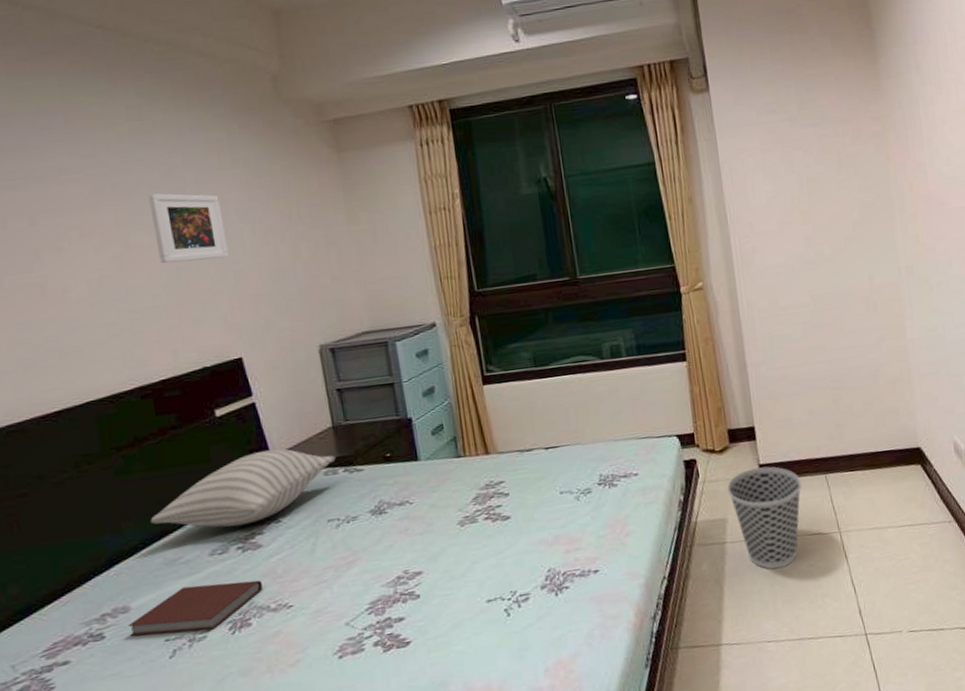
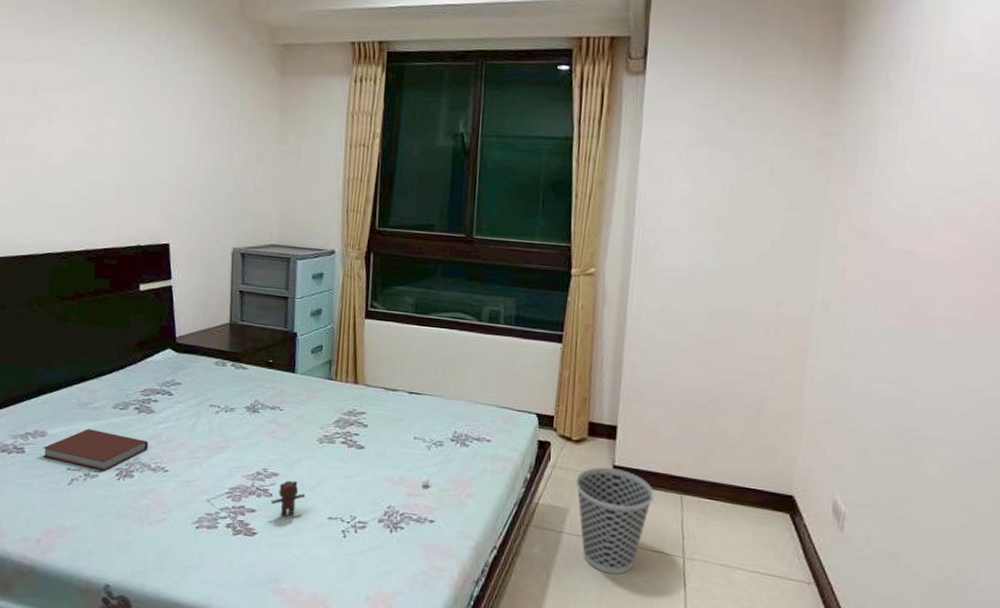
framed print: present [148,193,230,264] -> none [122,85,178,154]
pillow: present [150,448,336,528] -> none [74,329,227,391]
bear: none [419,528,586,614] -> present [271,476,430,516]

